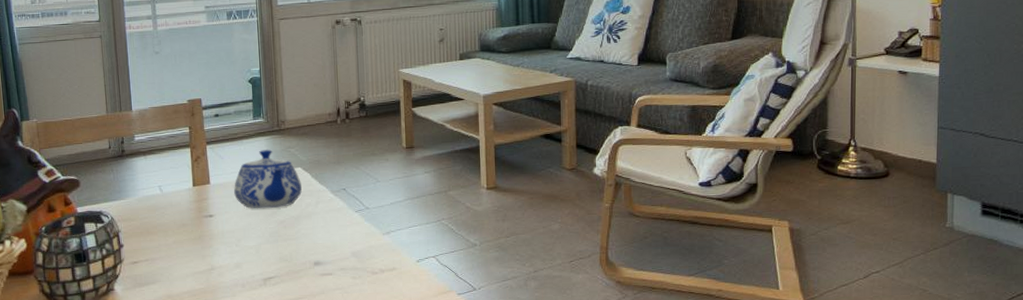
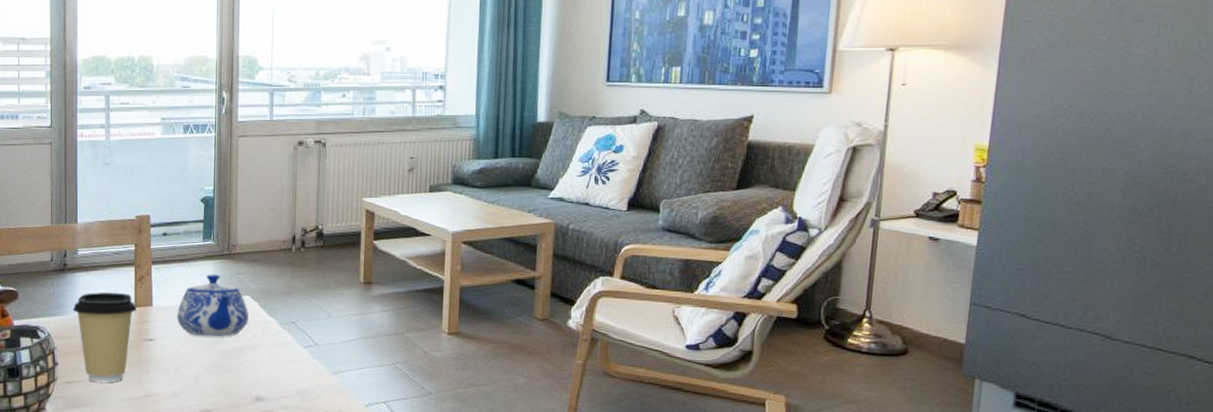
coffee cup: none [133,173,195,260] -> present [72,292,137,383]

